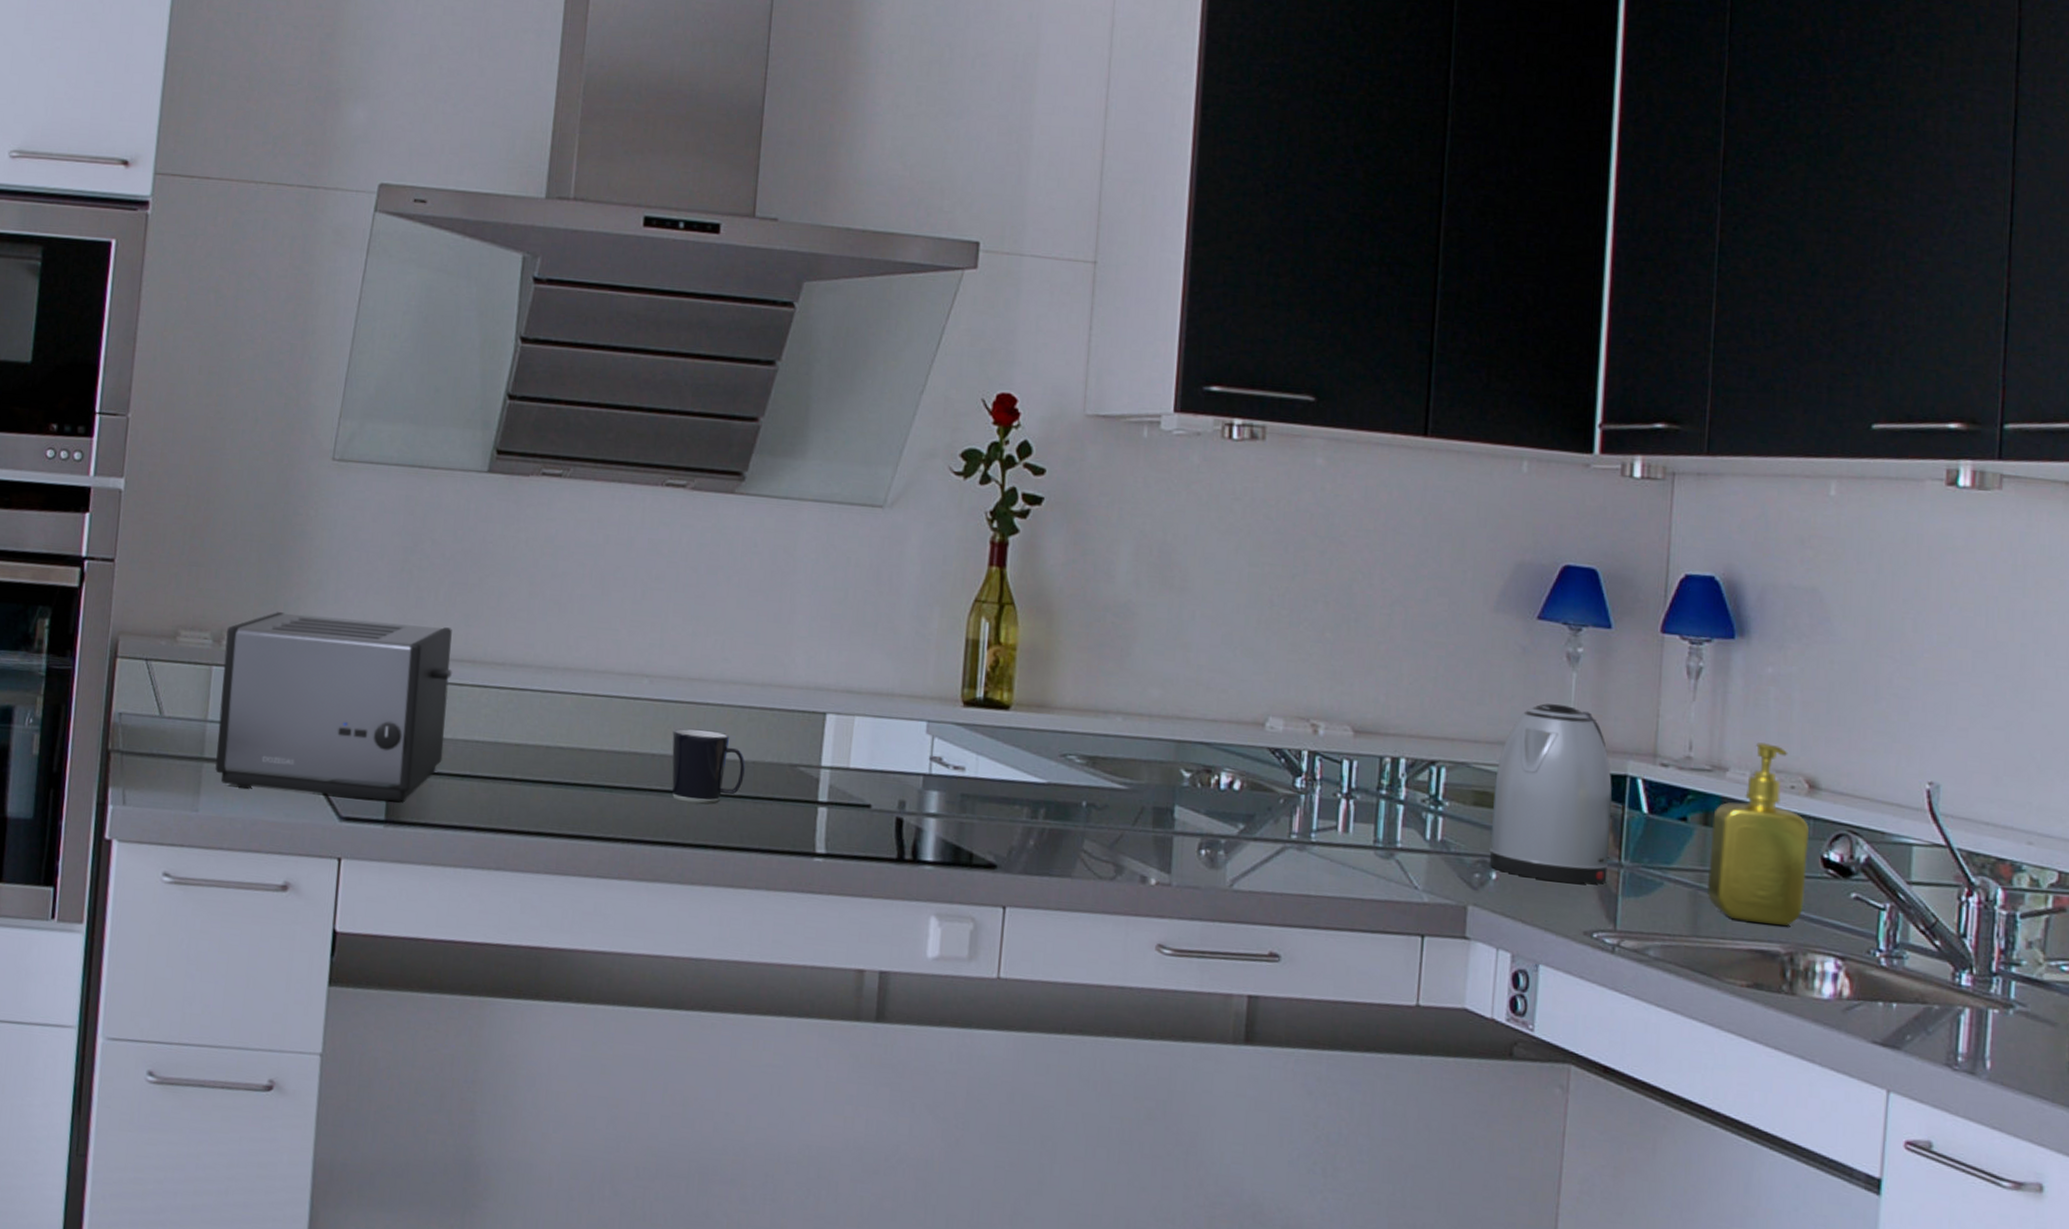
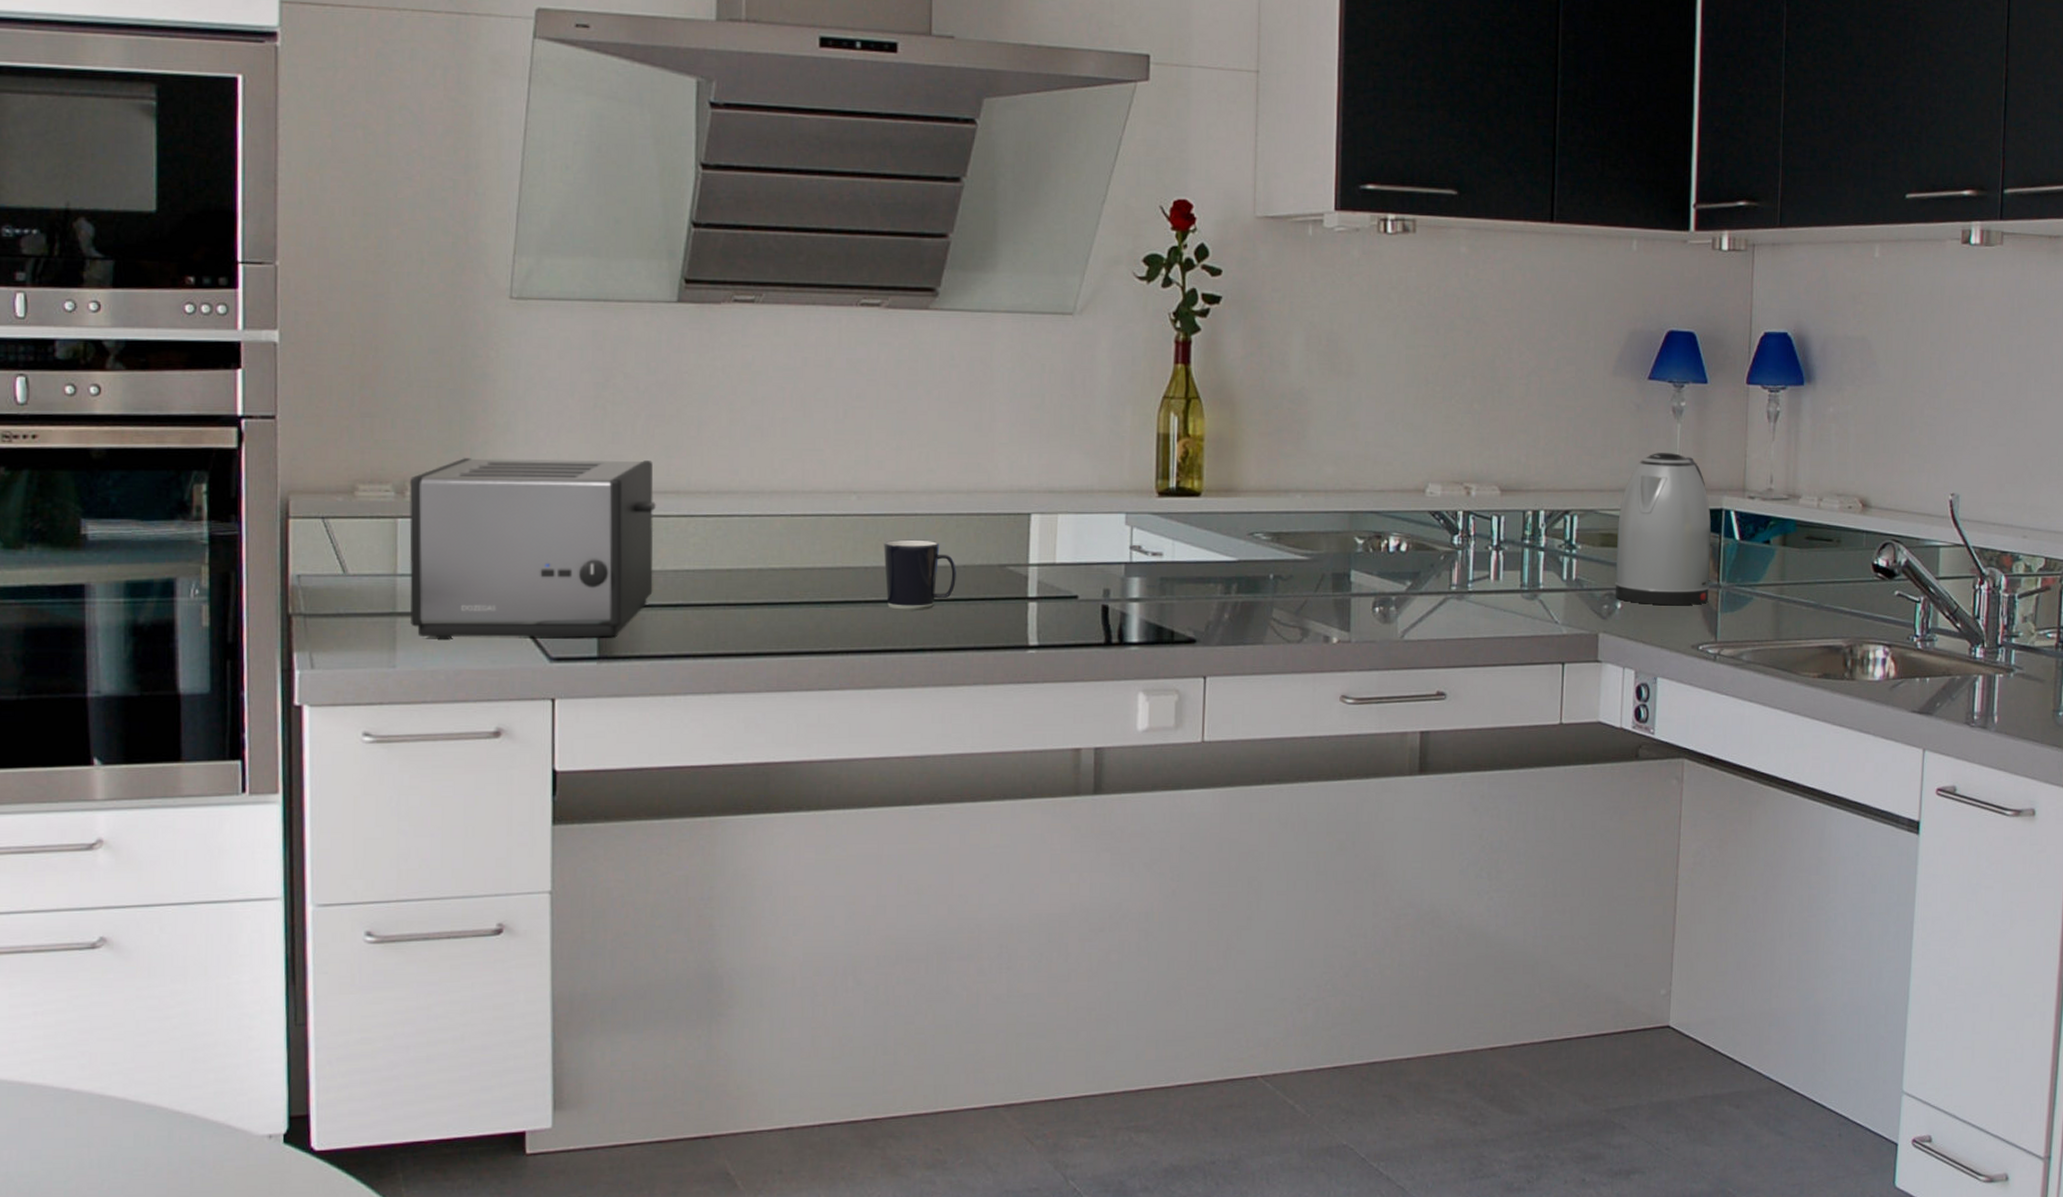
soap dispenser: present [1707,742,1809,926] -> none [1786,472,1863,623]

